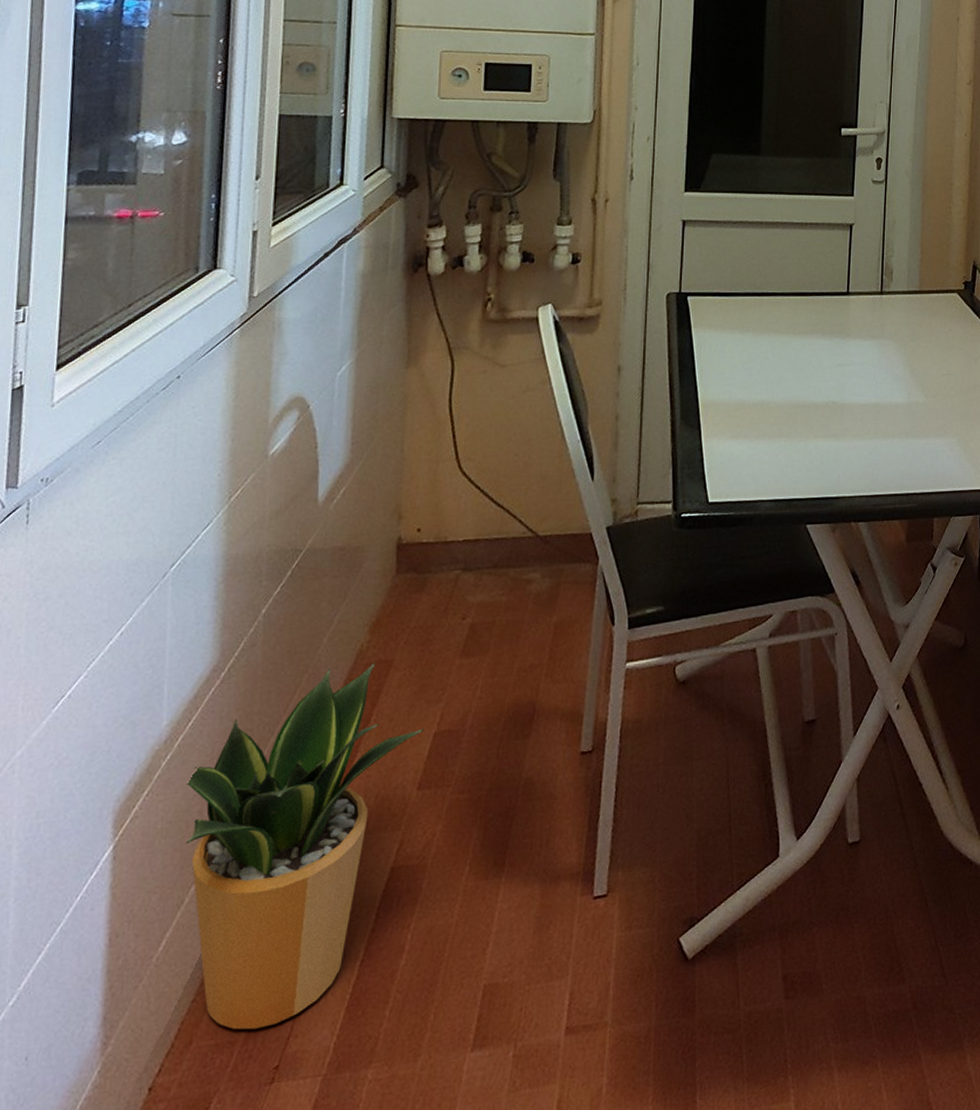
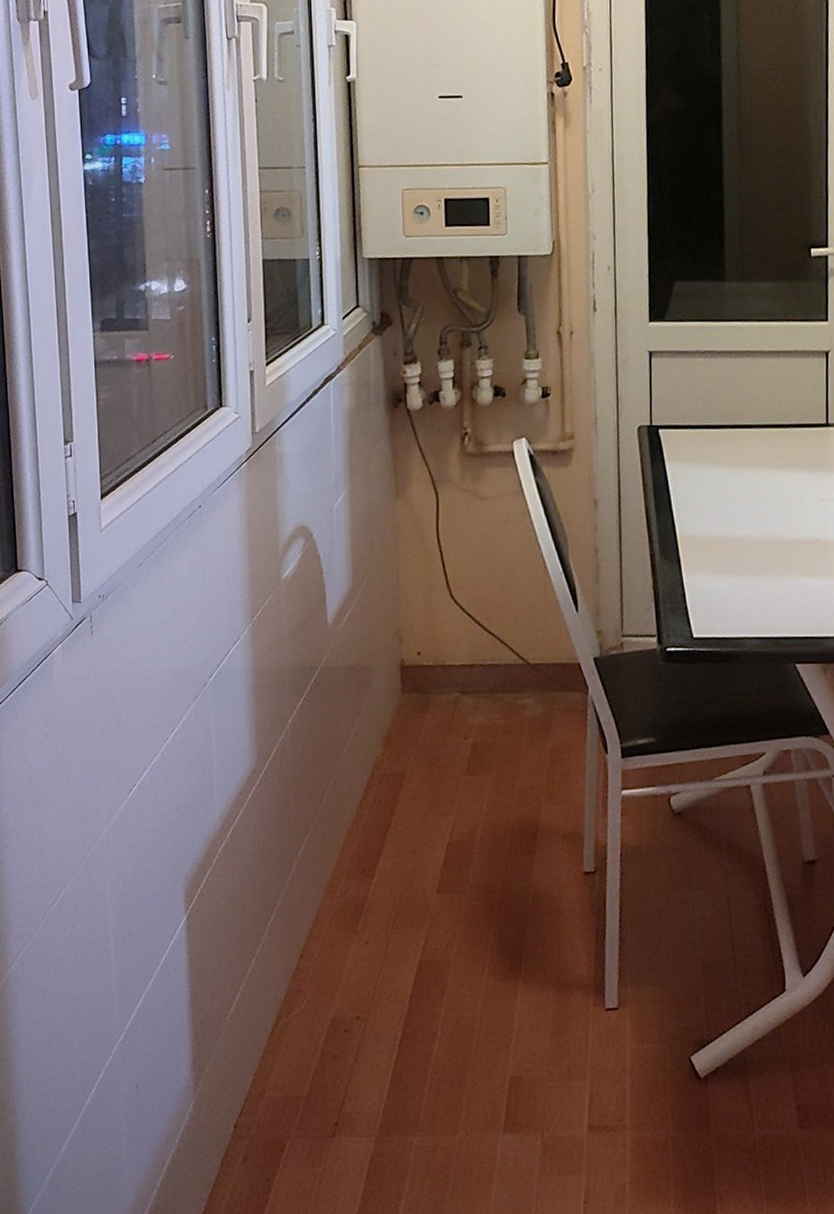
potted plant: present [186,662,425,1030] -> none [240,773,439,1088]

